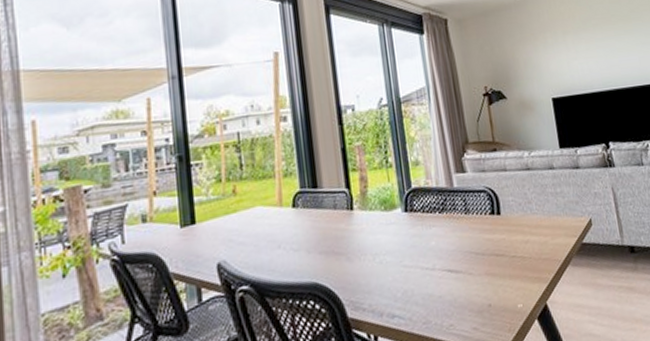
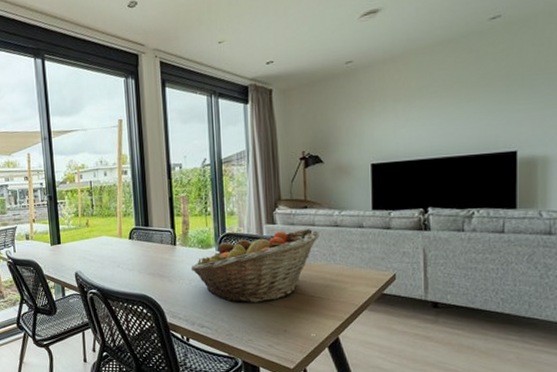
fruit basket: none [373,174,513,278] -> present [191,228,320,303]

